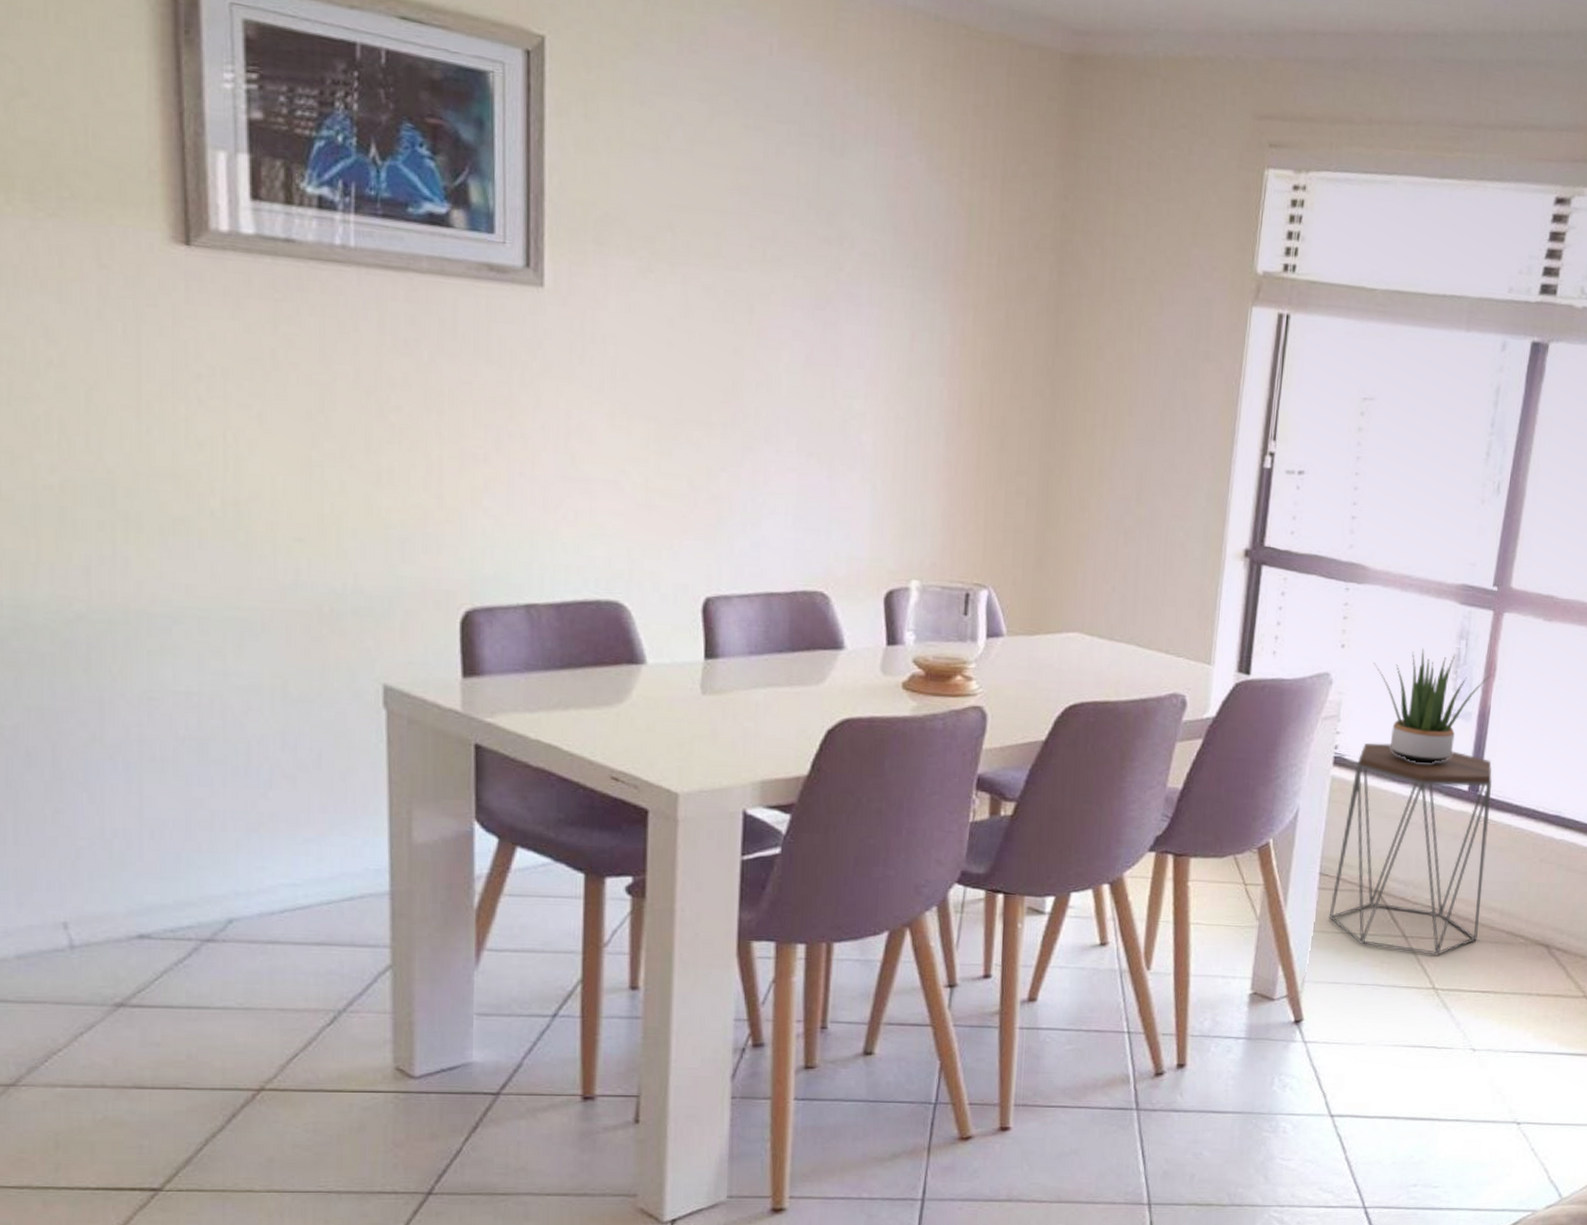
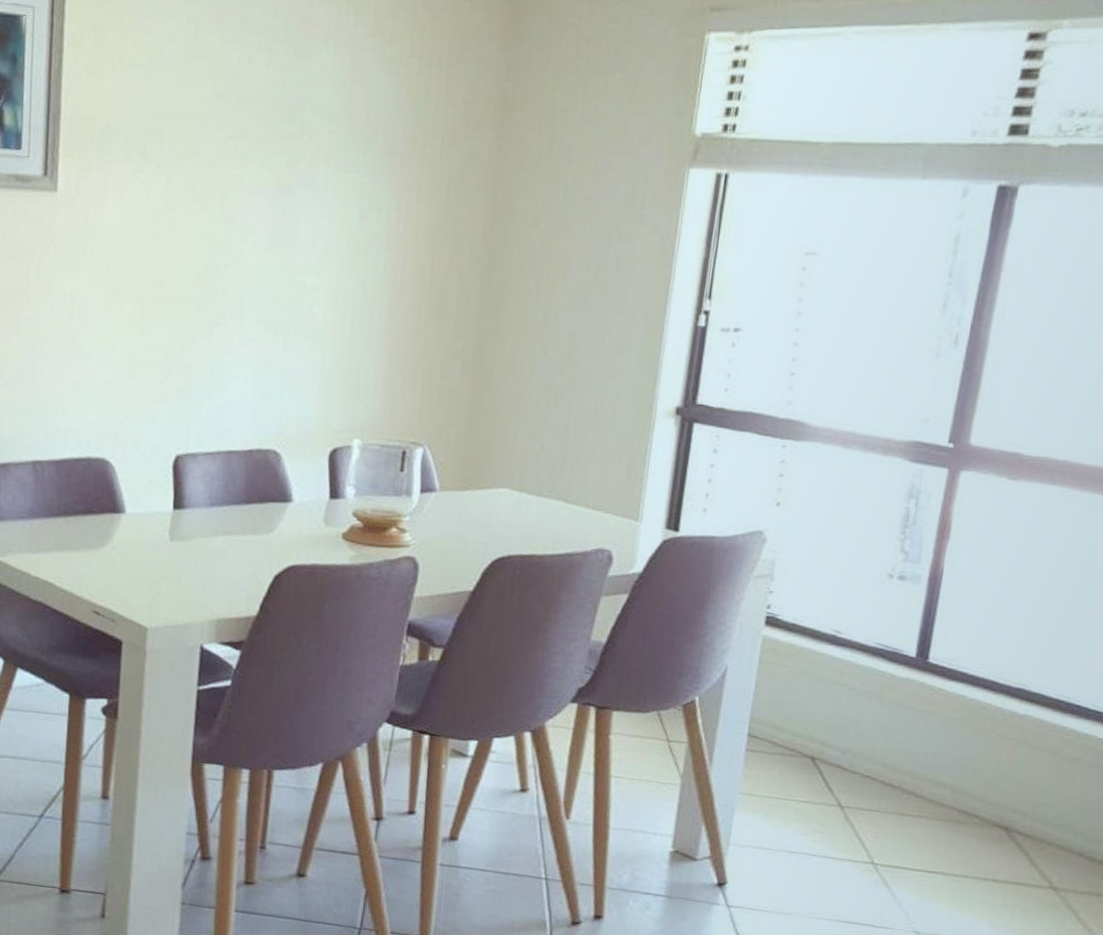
side table: present [1329,743,1493,955] -> none [757,603,945,829]
potted plant: present [1373,649,1490,764] -> none [811,508,943,627]

